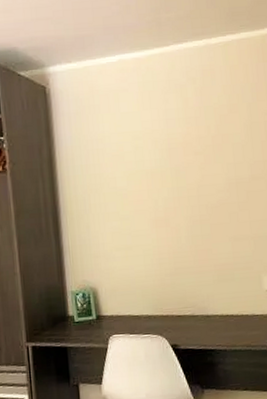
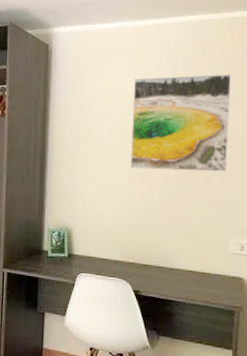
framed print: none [143,100,251,214] -> present [131,74,232,172]

